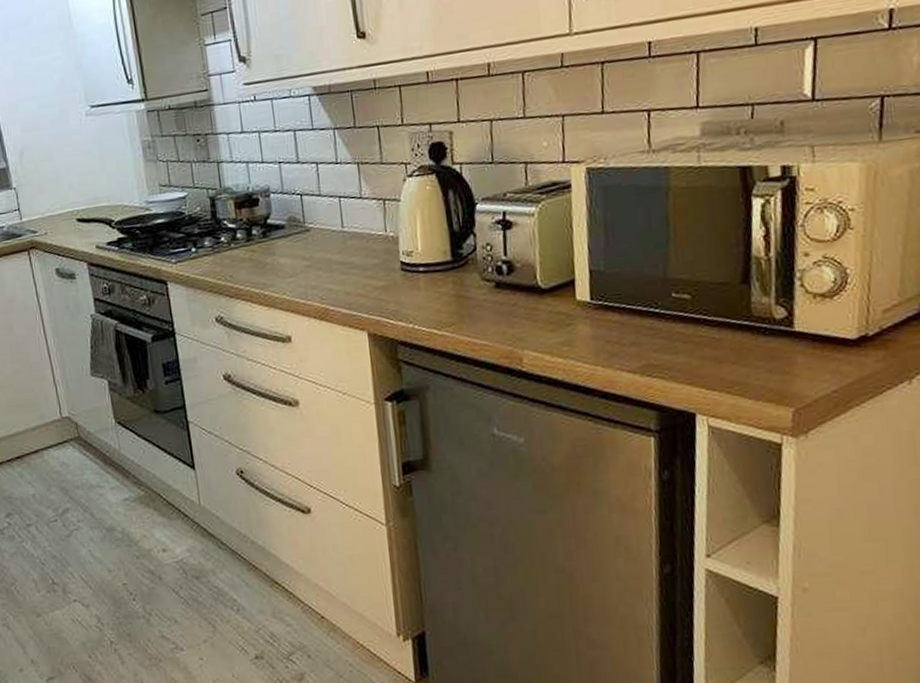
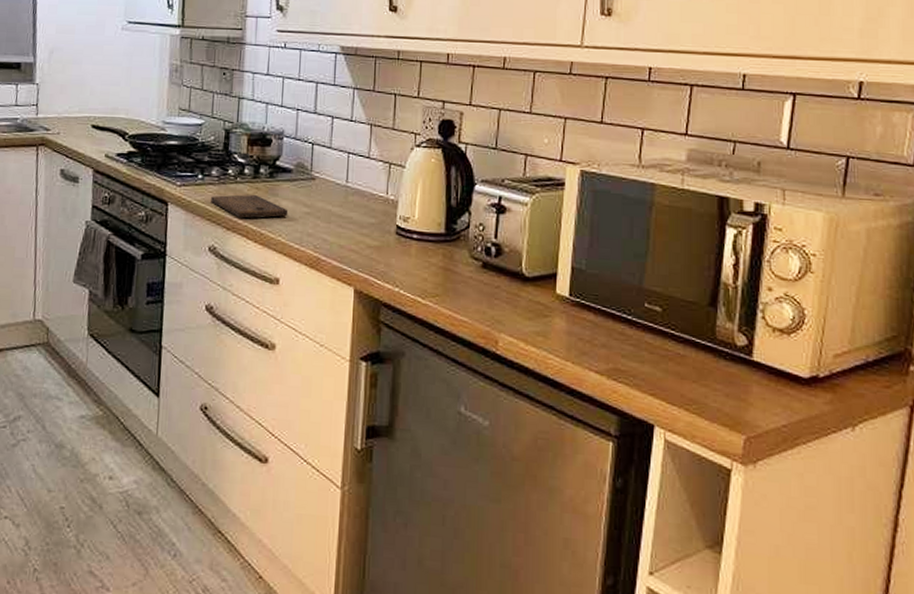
cutting board: none [208,258,289,284] -> present [211,194,289,219]

